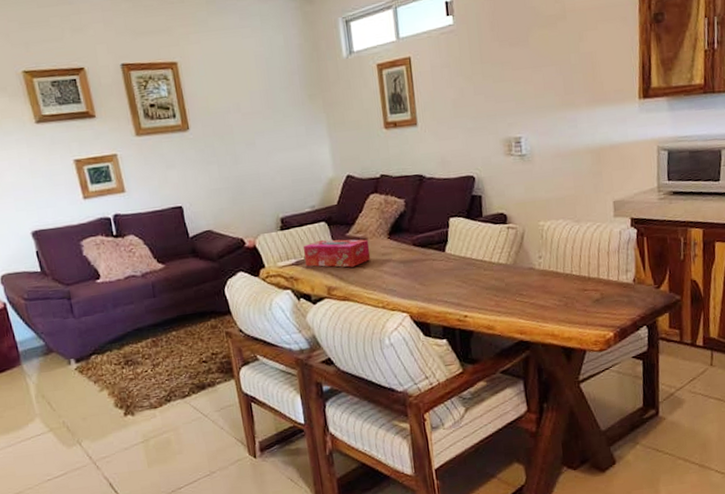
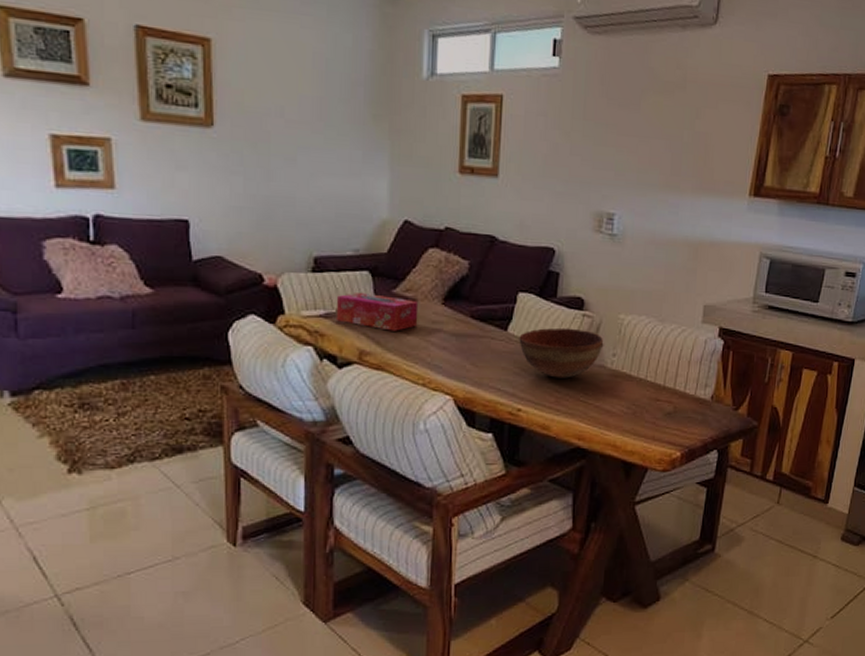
bowl: none [456,240,530,285] -> present [519,327,604,378]

